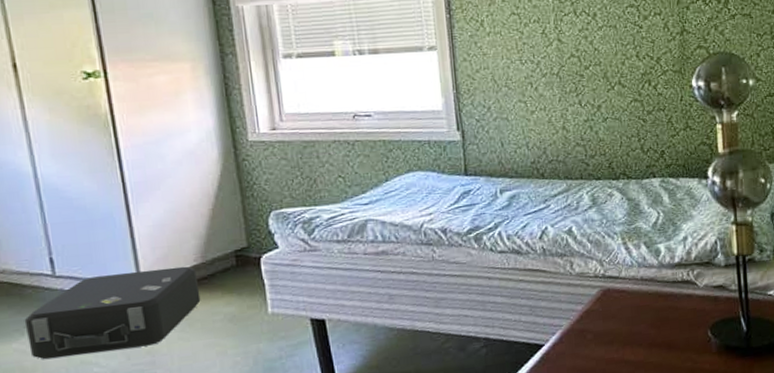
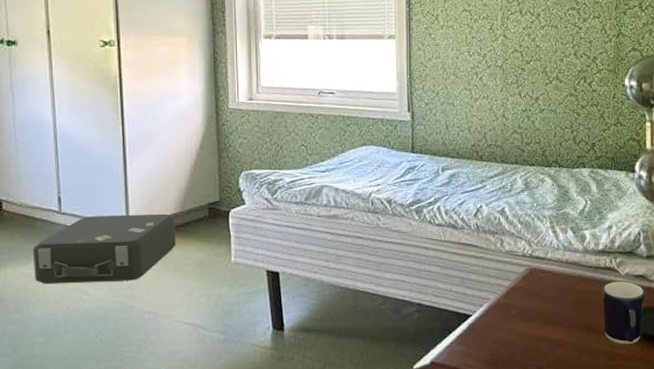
mug: none [681,292,725,359] -> present [603,280,645,344]

